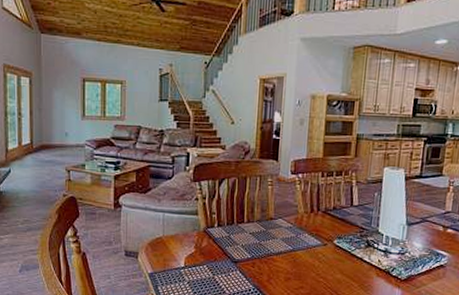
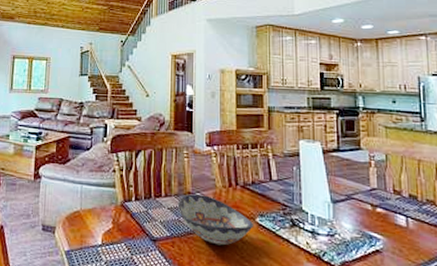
decorative bowl: none [259,220,331,265] -> present [177,194,253,246]

